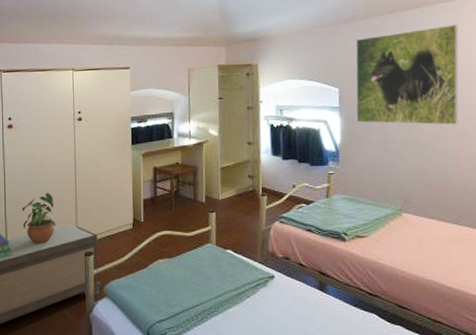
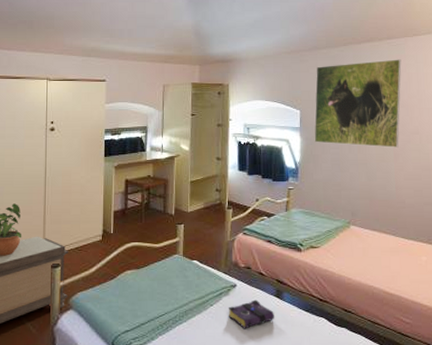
book: none [266,292,318,323] -> present [228,299,274,329]

